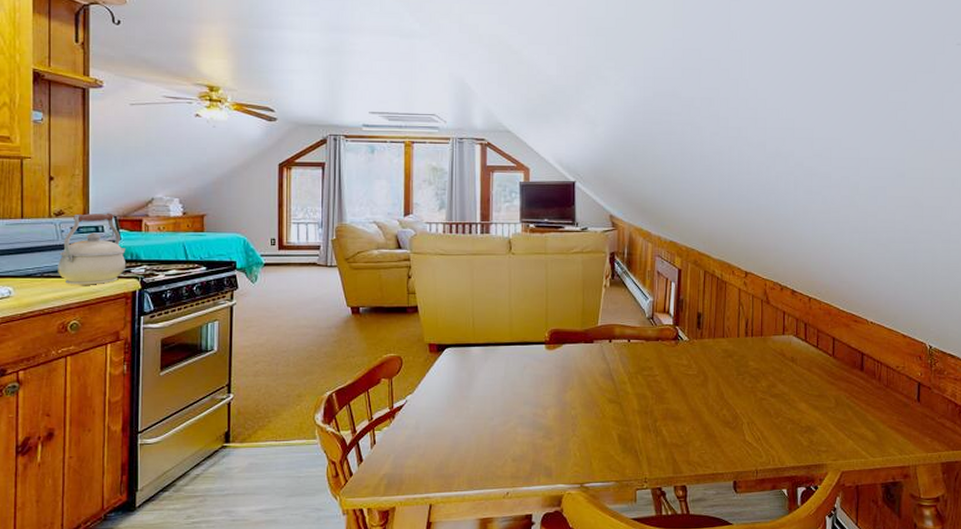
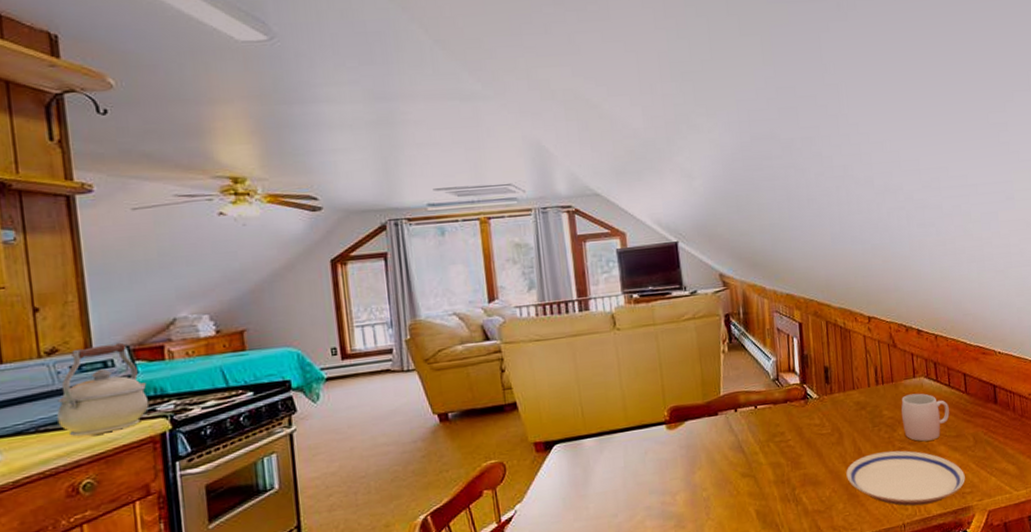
plate: none [706,400,822,455] -> present [846,450,965,506]
mug: none [766,350,814,396] -> present [901,393,950,442]

